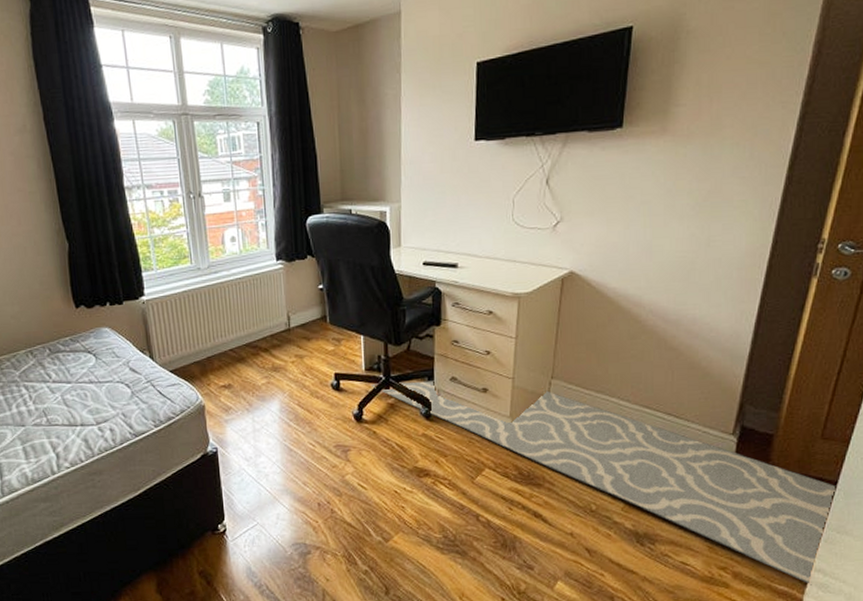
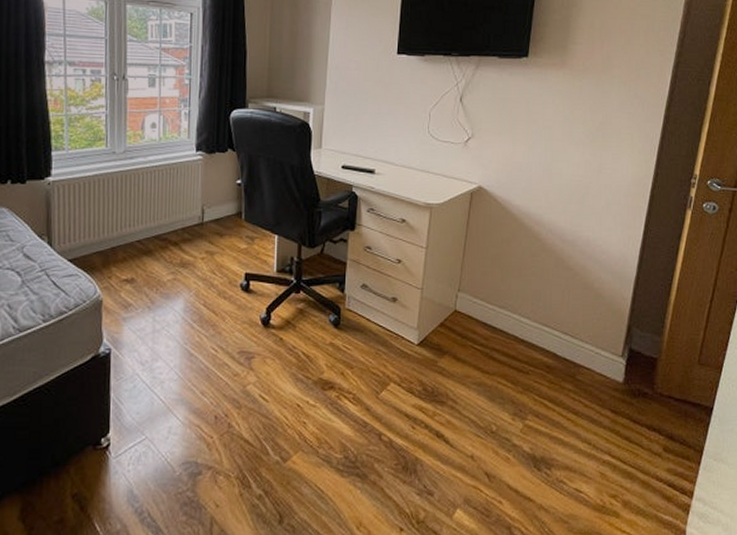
rug: present [371,380,836,585] -> none [281,286,712,515]

